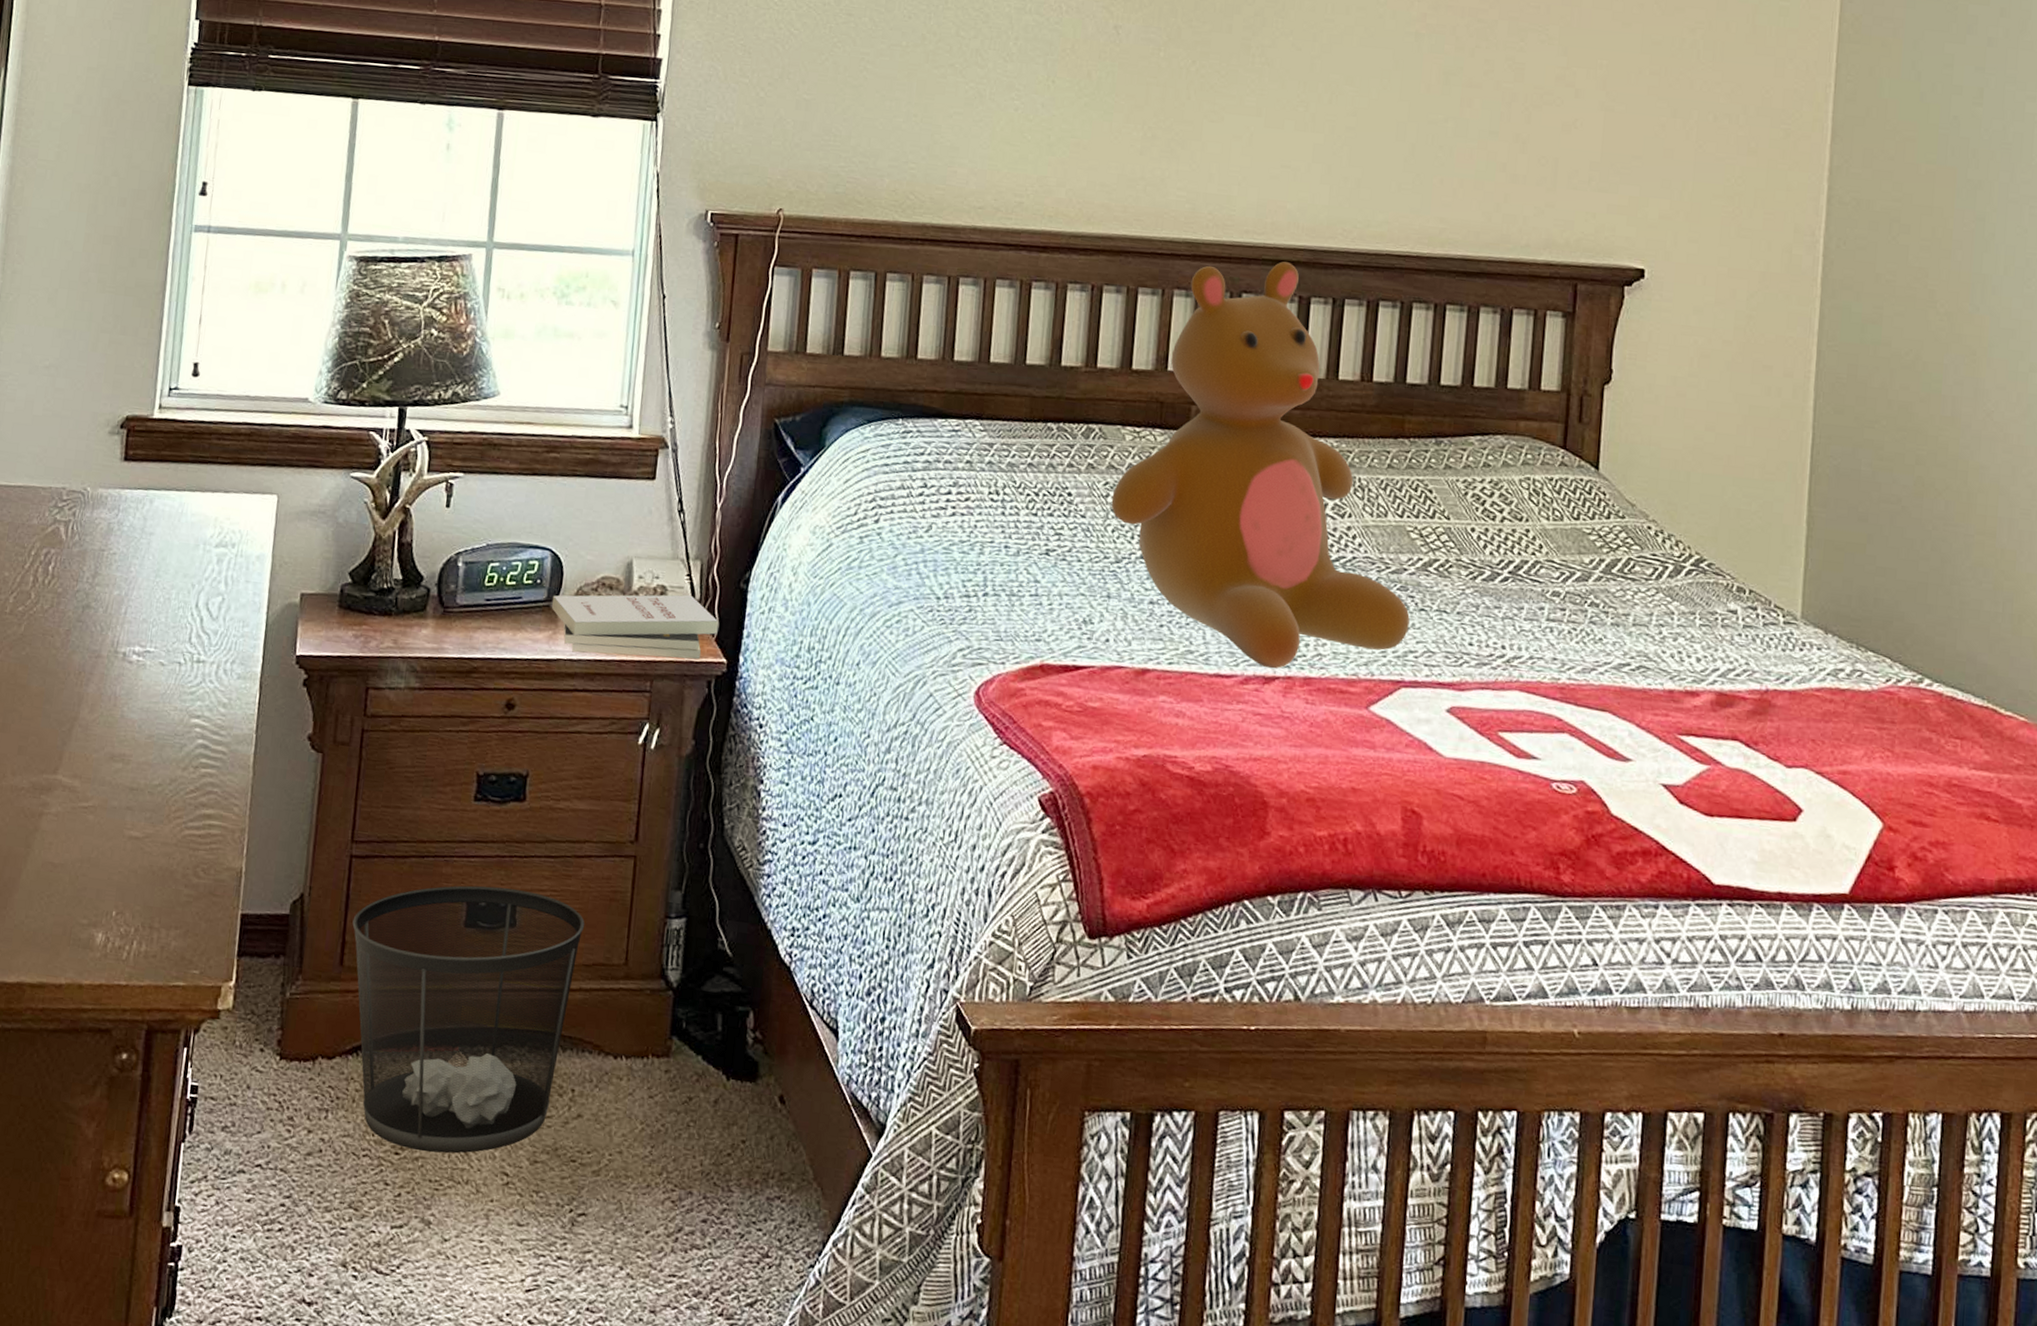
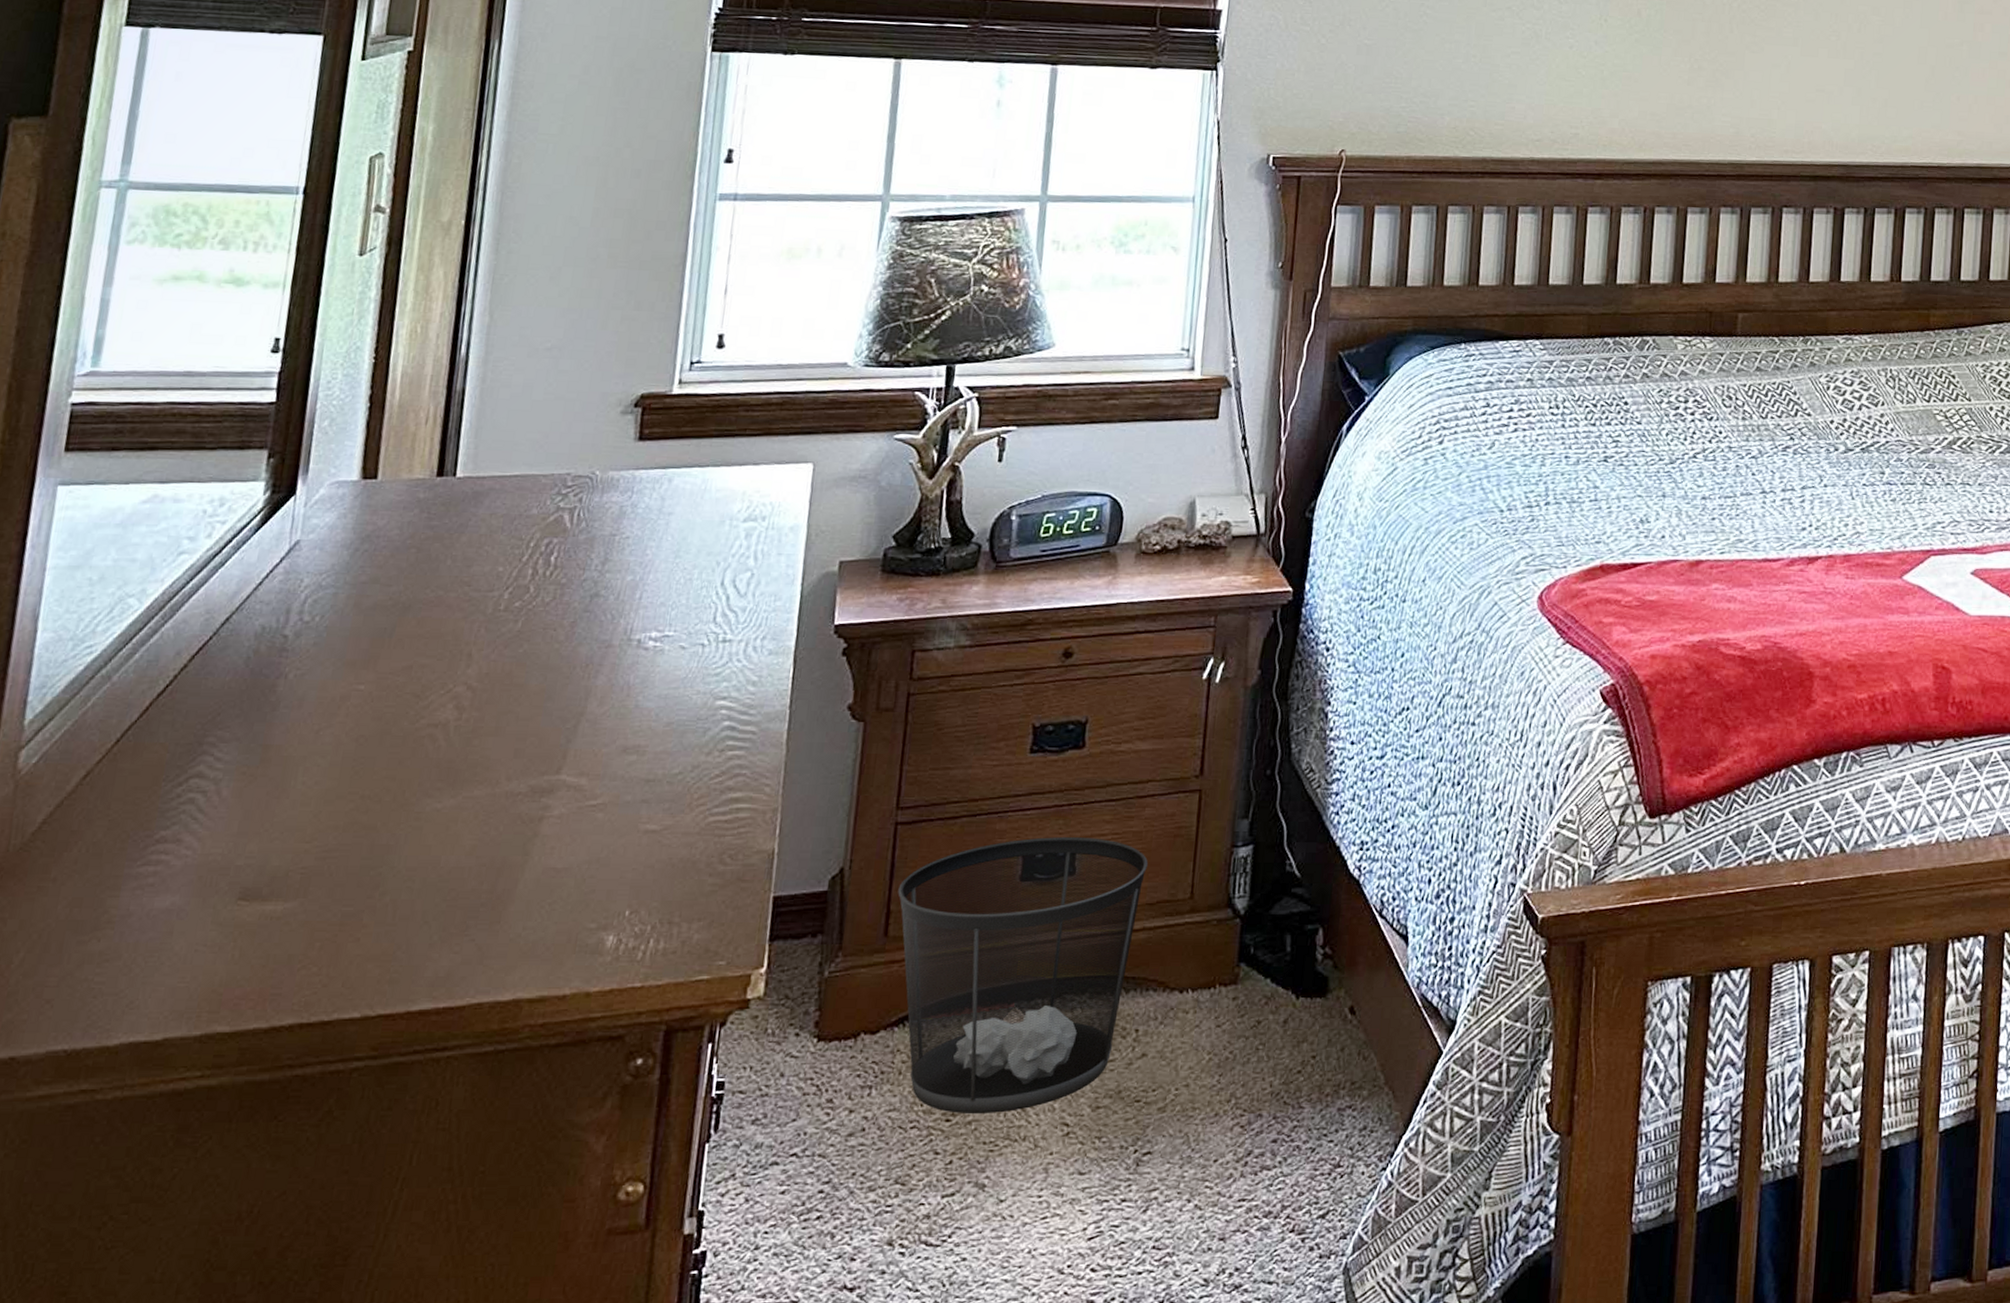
books: present [551,594,719,660] -> none [1110,528,1284,595]
teddy bear: present [1111,261,1410,668] -> none [1665,177,1937,549]

